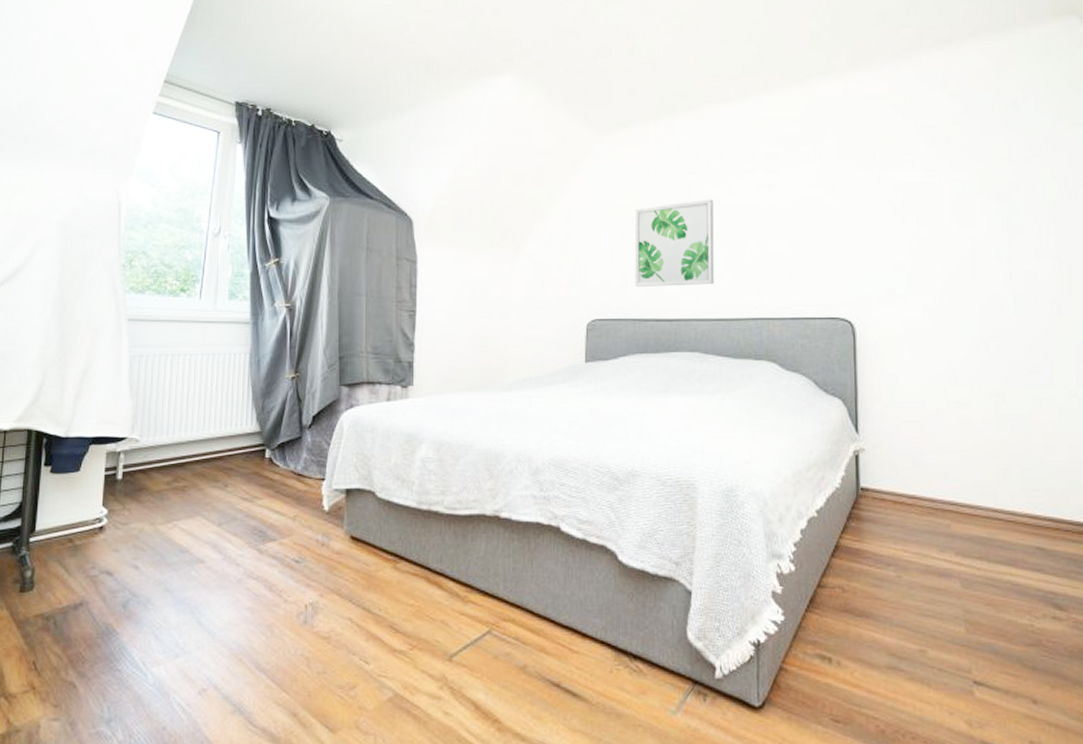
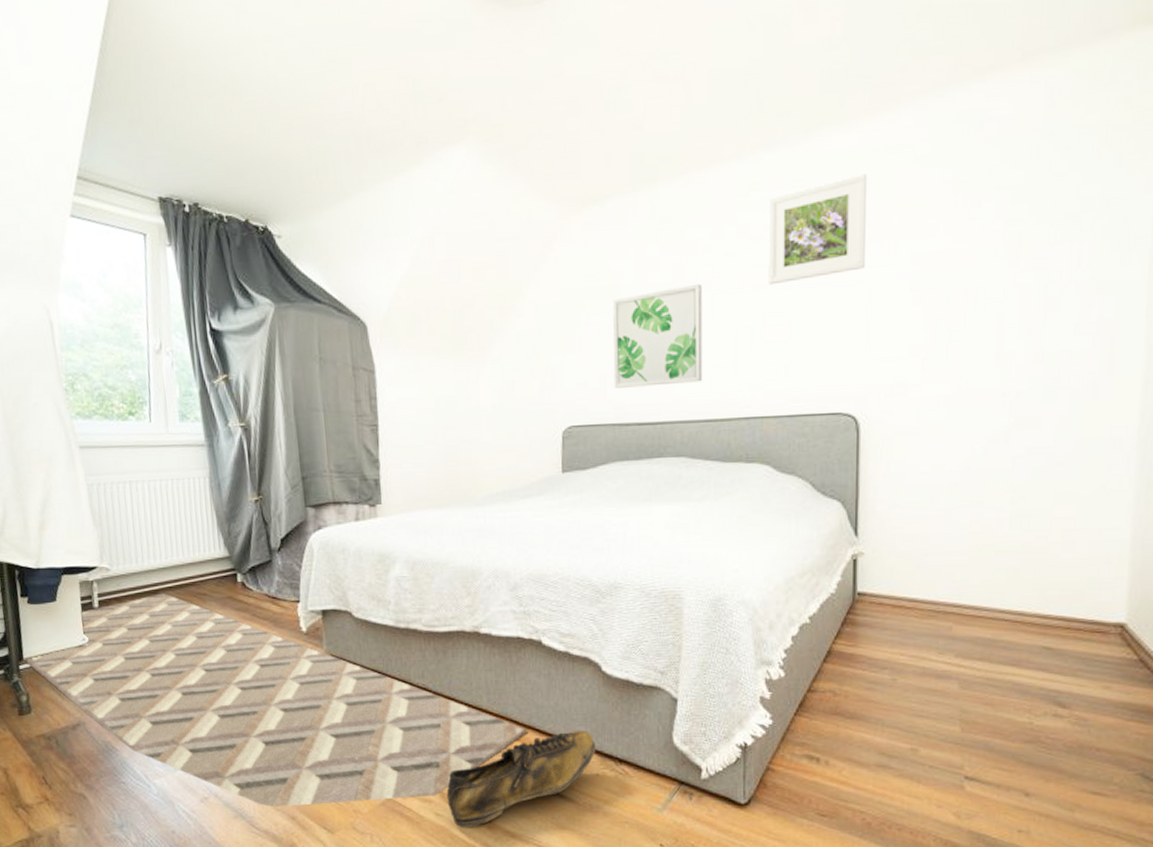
rug: none [34,467,542,701] -> present [22,593,527,807]
shoe: none [456,622,610,728] -> present [446,729,596,827]
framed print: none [769,116,854,203] -> present [768,174,868,285]

